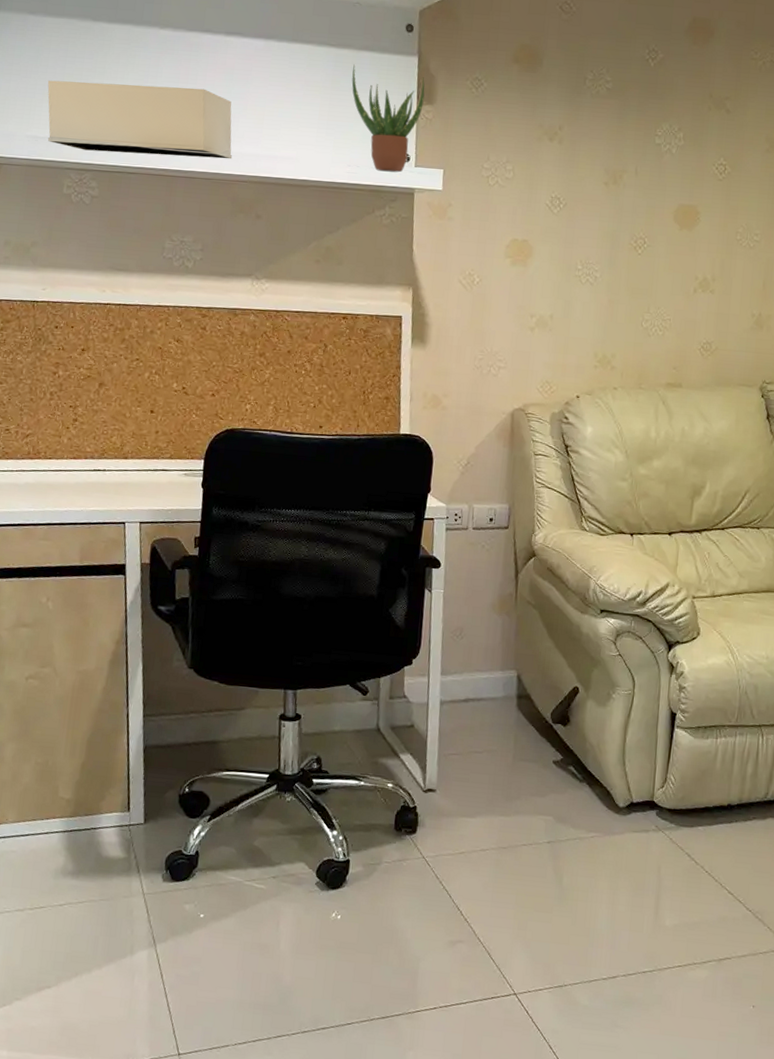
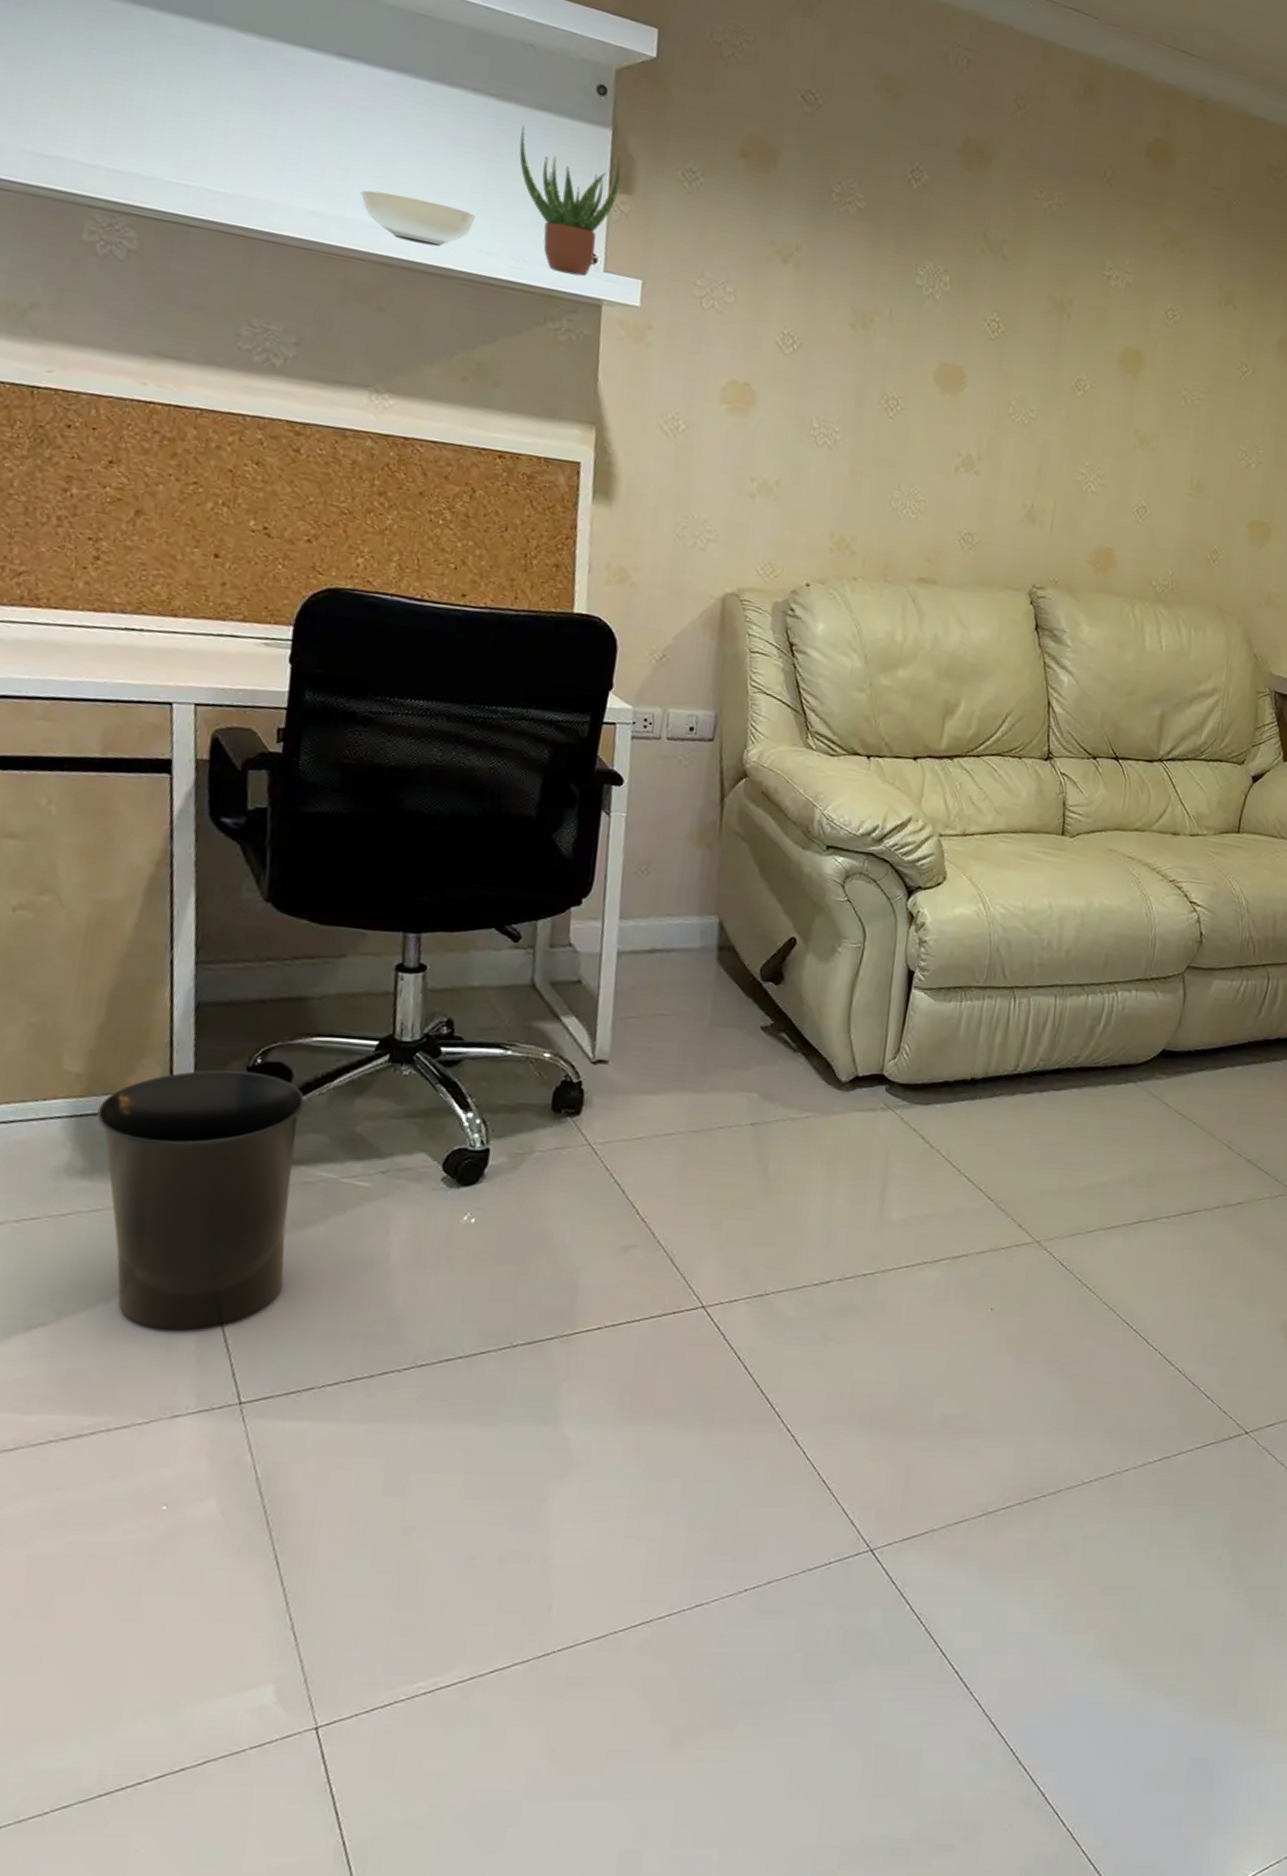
decorative box: present [47,80,233,159] -> none [58,76,345,227]
waste bin: none [81,797,219,996] -> present [96,1070,305,1330]
bowl: none [242,129,323,165] -> present [360,190,476,247]

